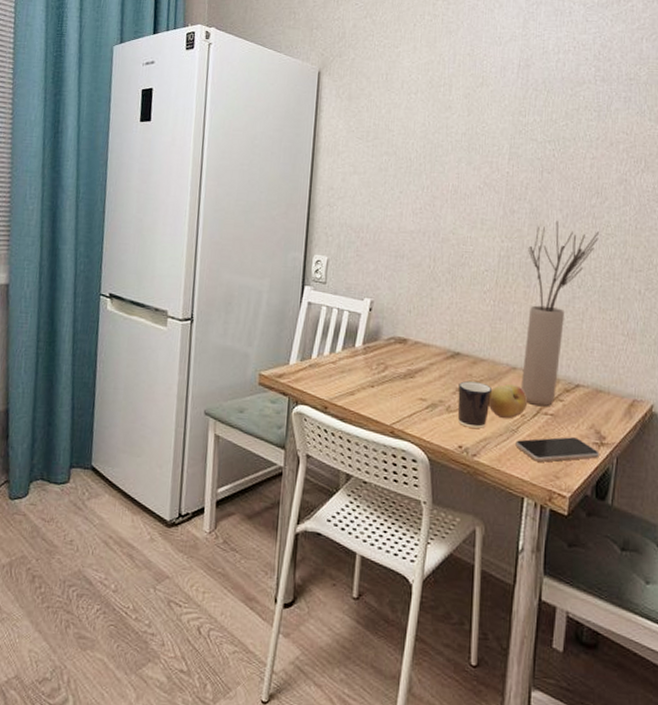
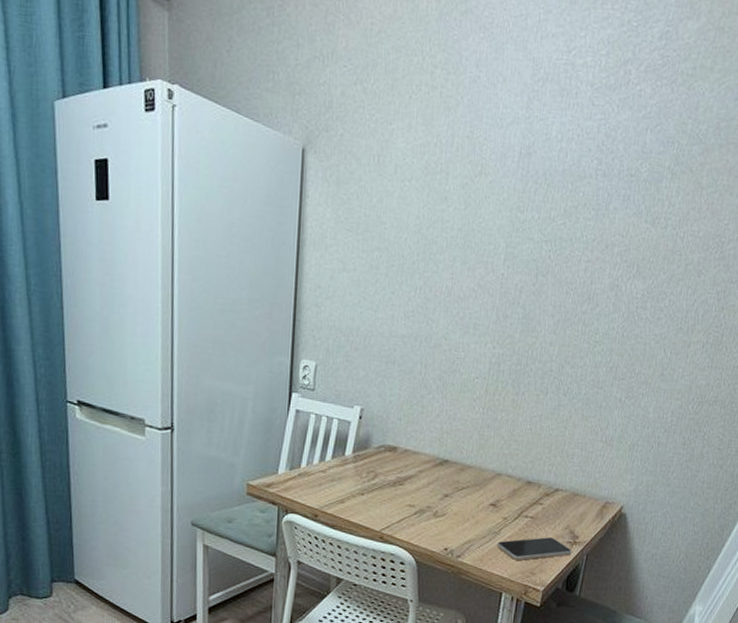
mug: present [457,381,493,429] -> none [444,487,478,533]
fruit: present [488,384,528,420] -> none [473,490,511,523]
vase: present [520,221,599,407] -> none [504,327,587,510]

